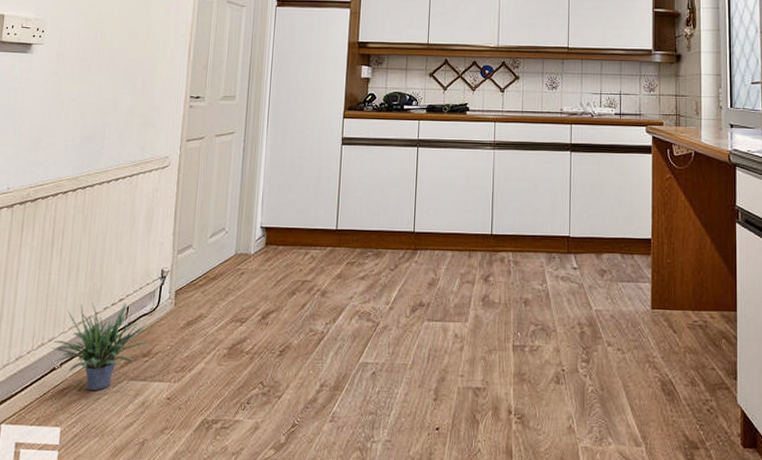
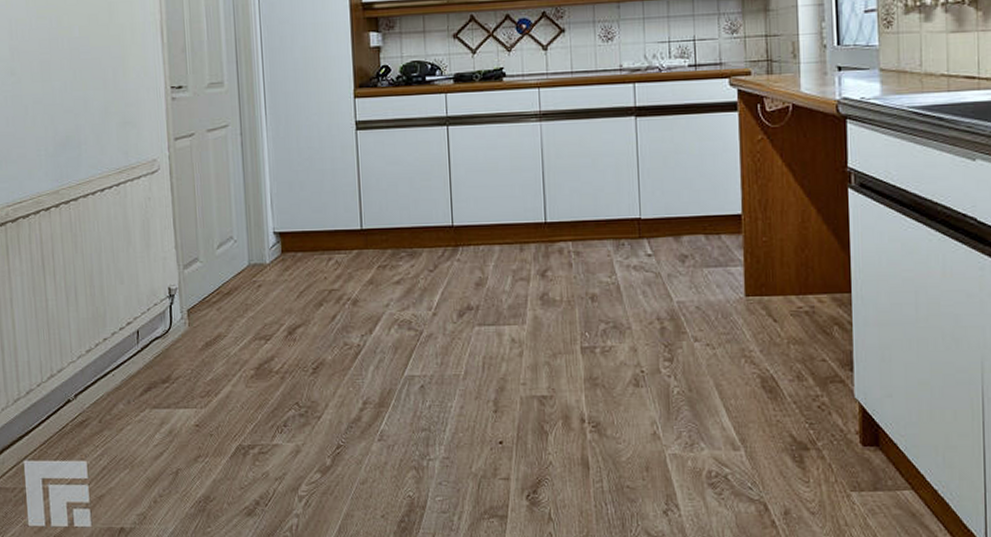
potted plant: present [52,302,150,391] -> none [62,326,168,422]

